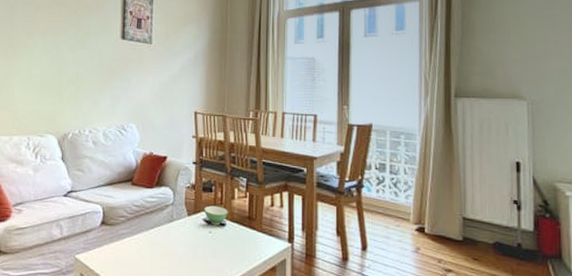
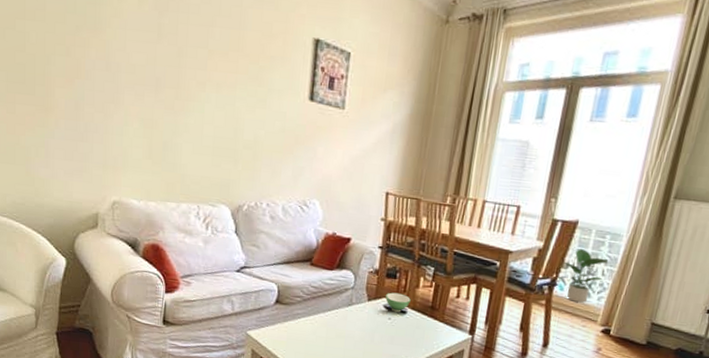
potted plant: none [366,149,408,203] -> present [563,248,609,304]

